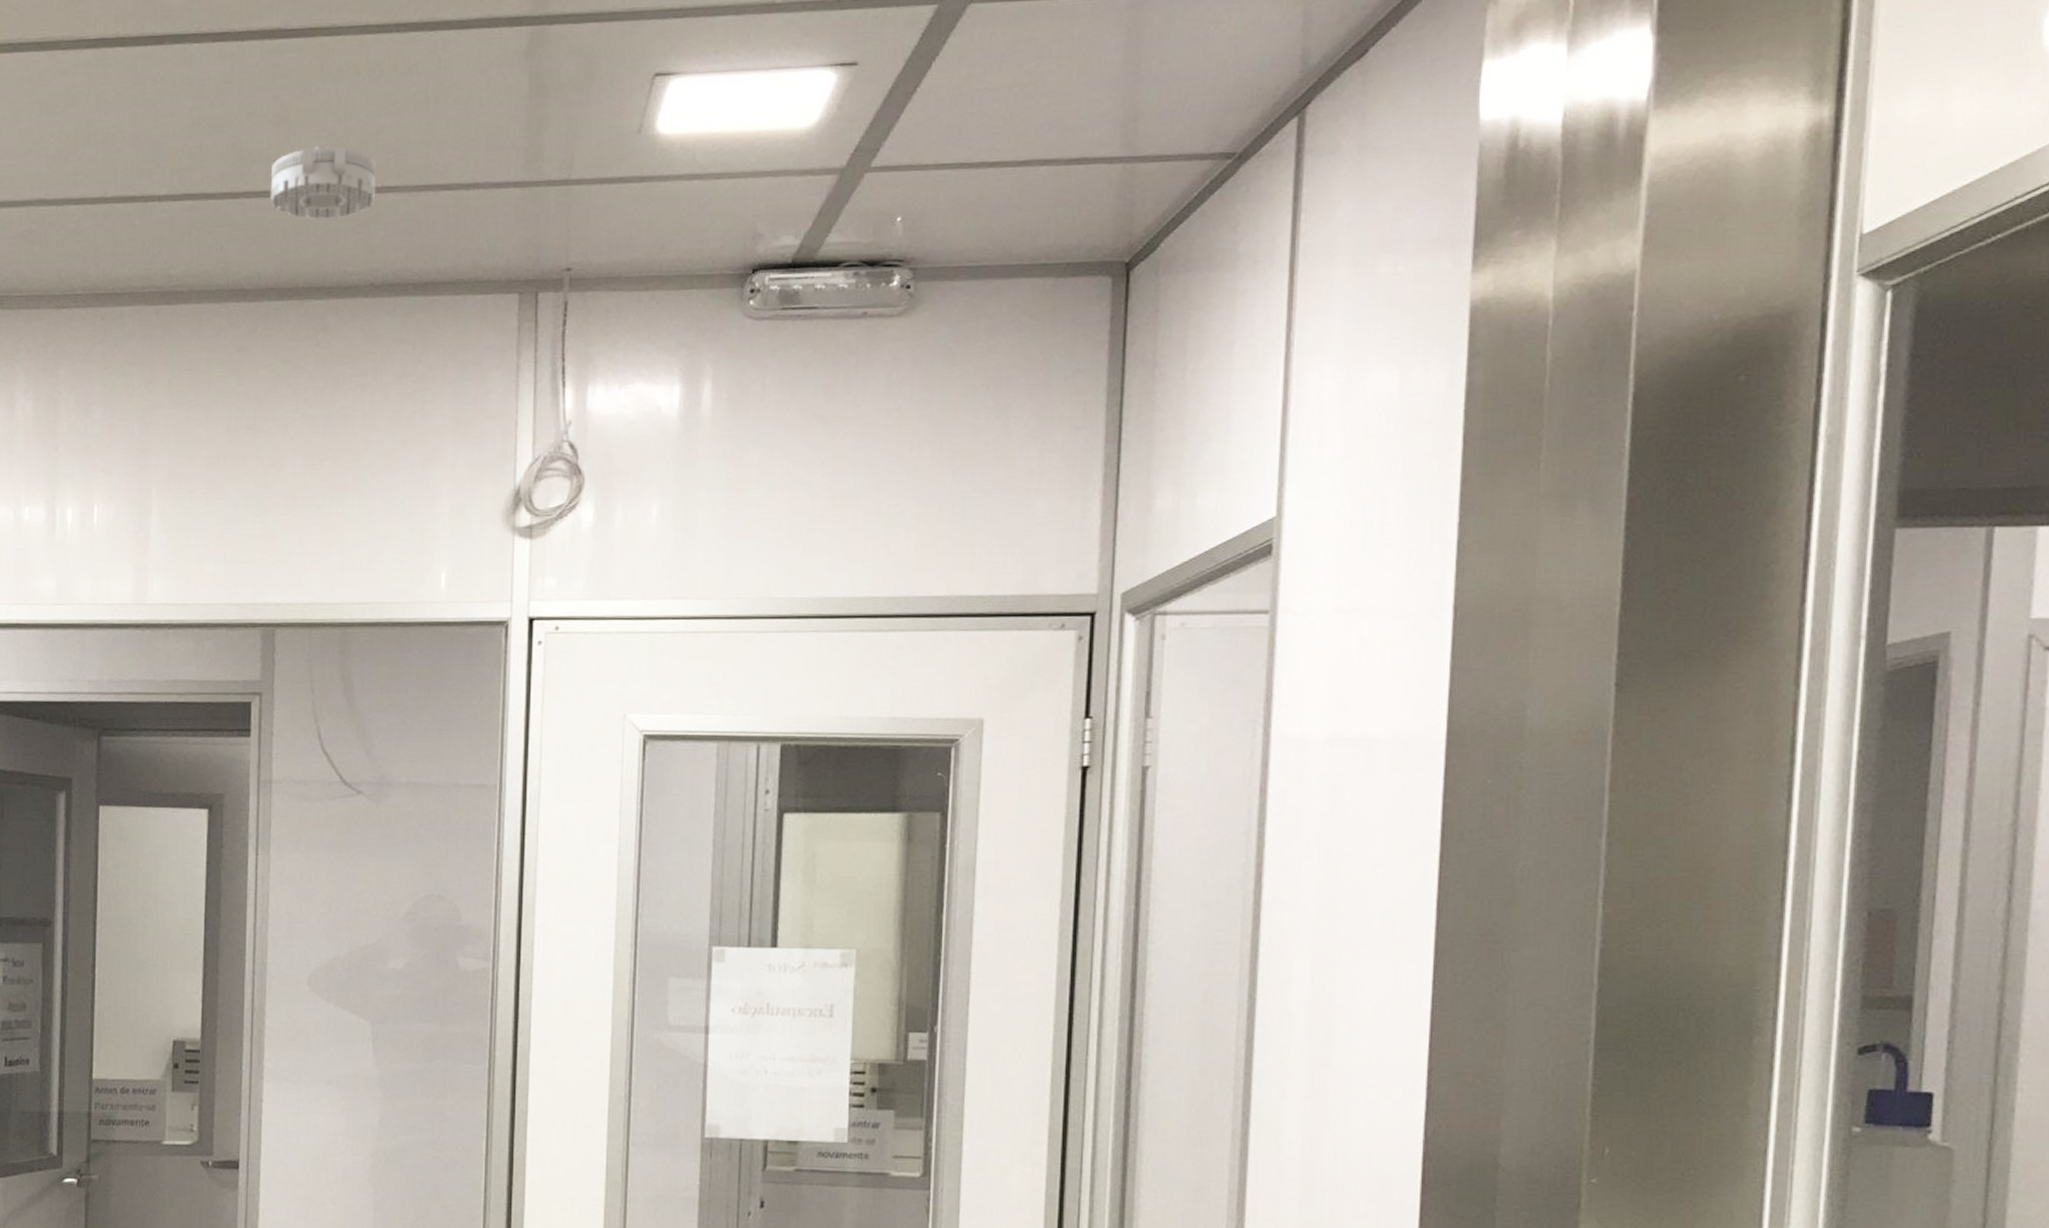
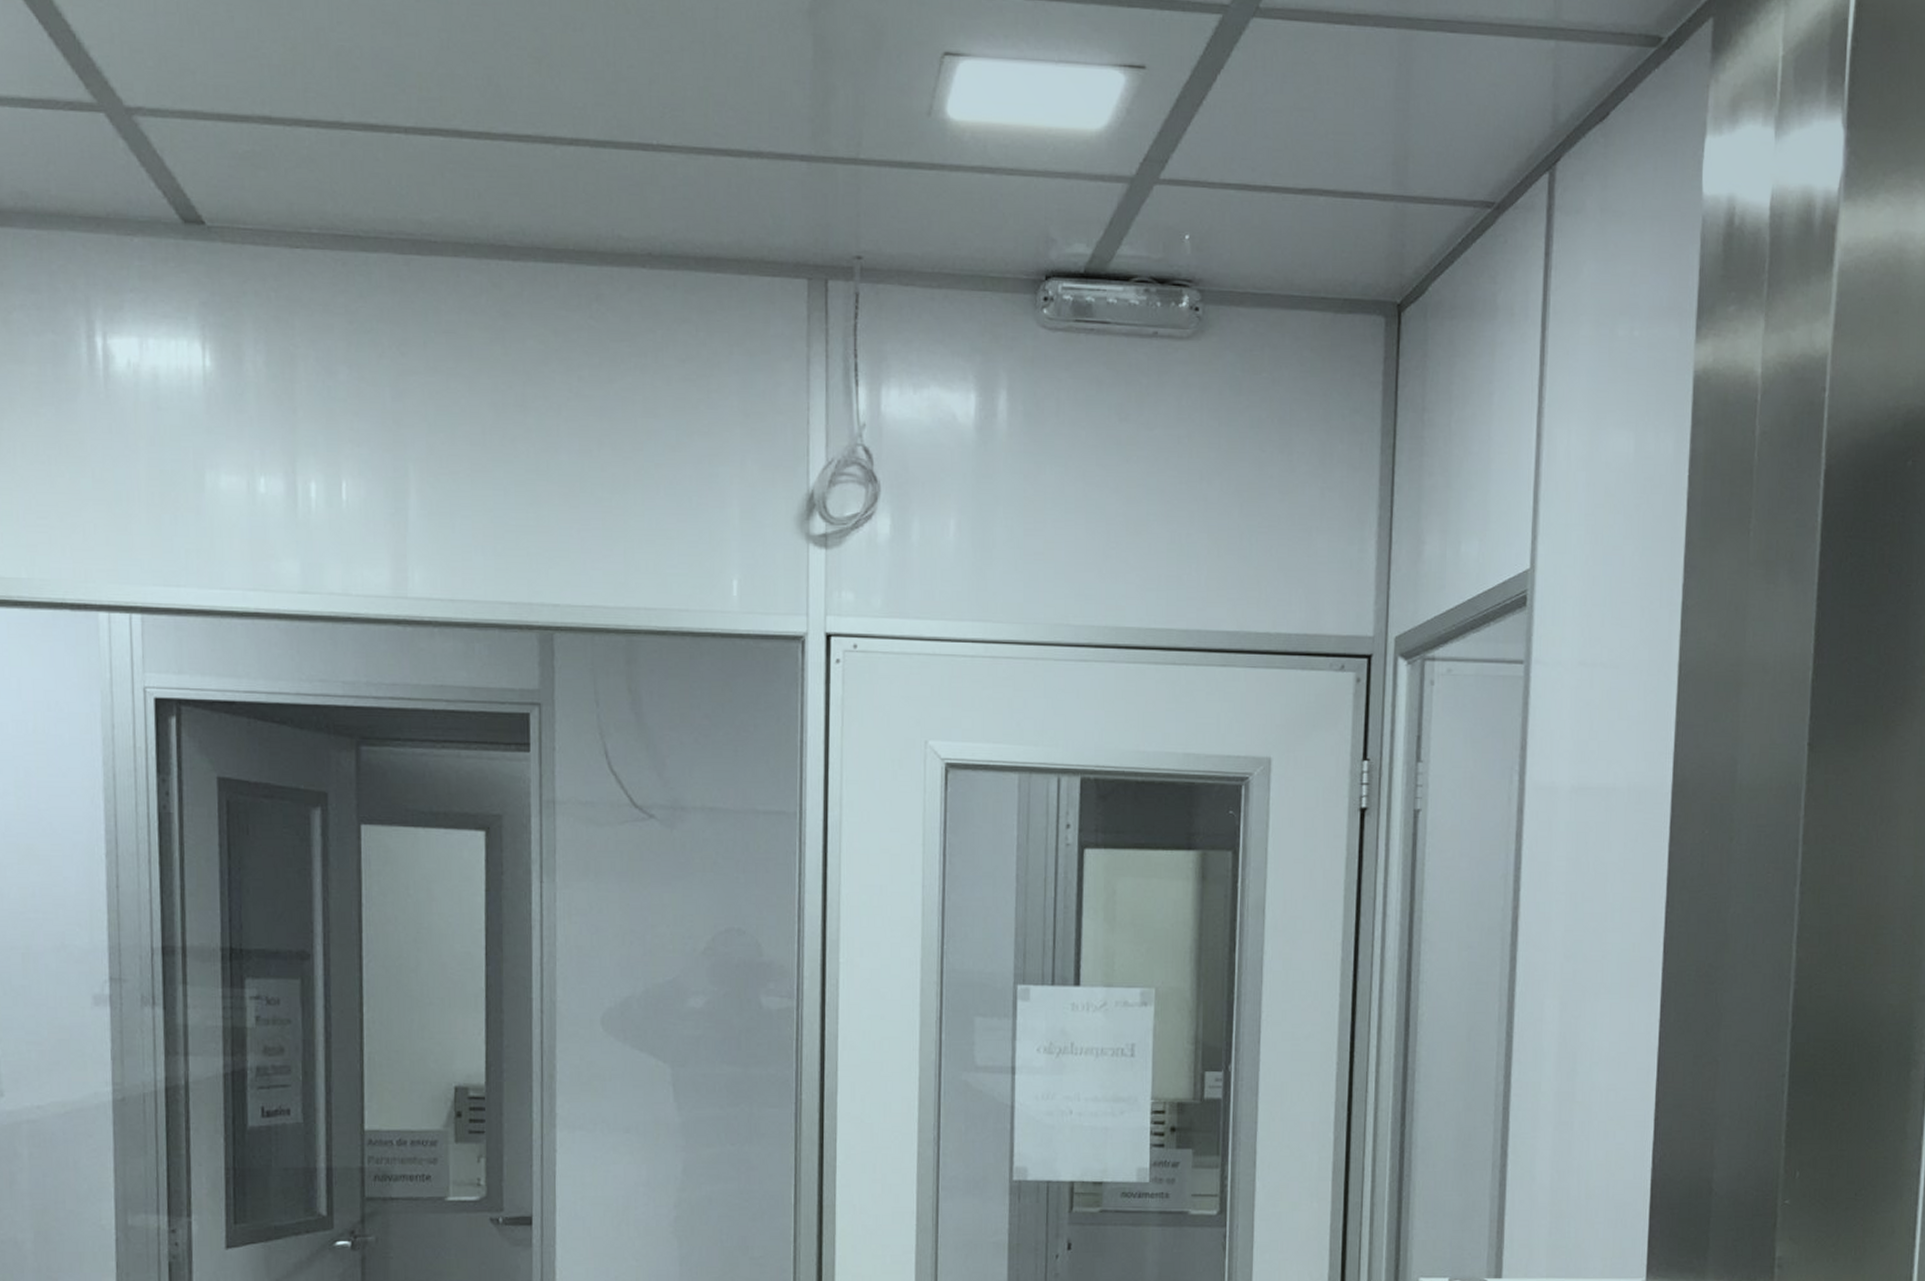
smoke detector: present [270,145,376,220] -> none [533,90,651,175]

